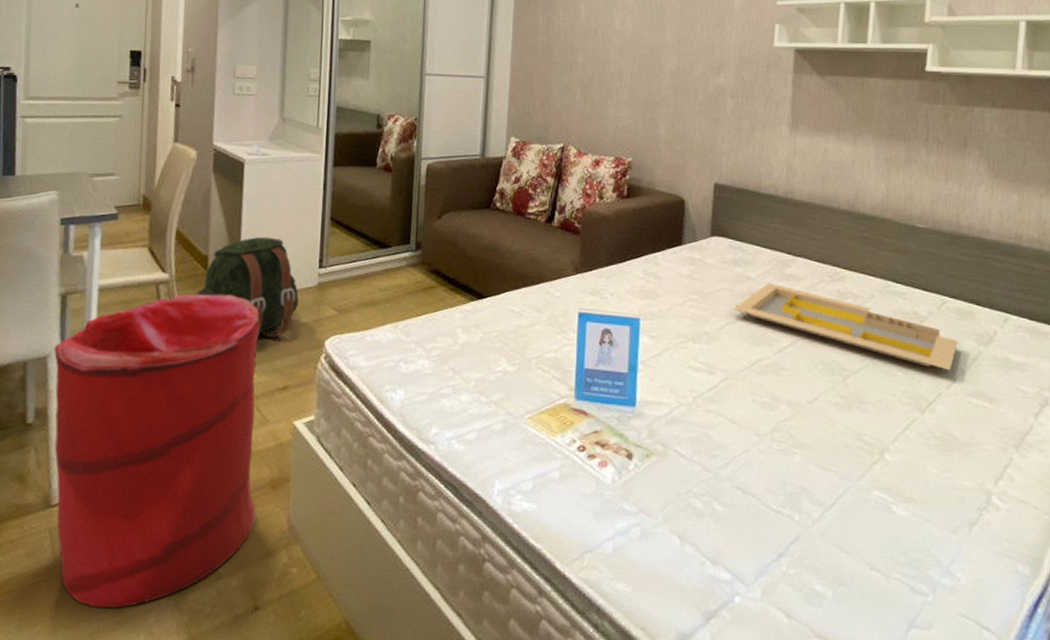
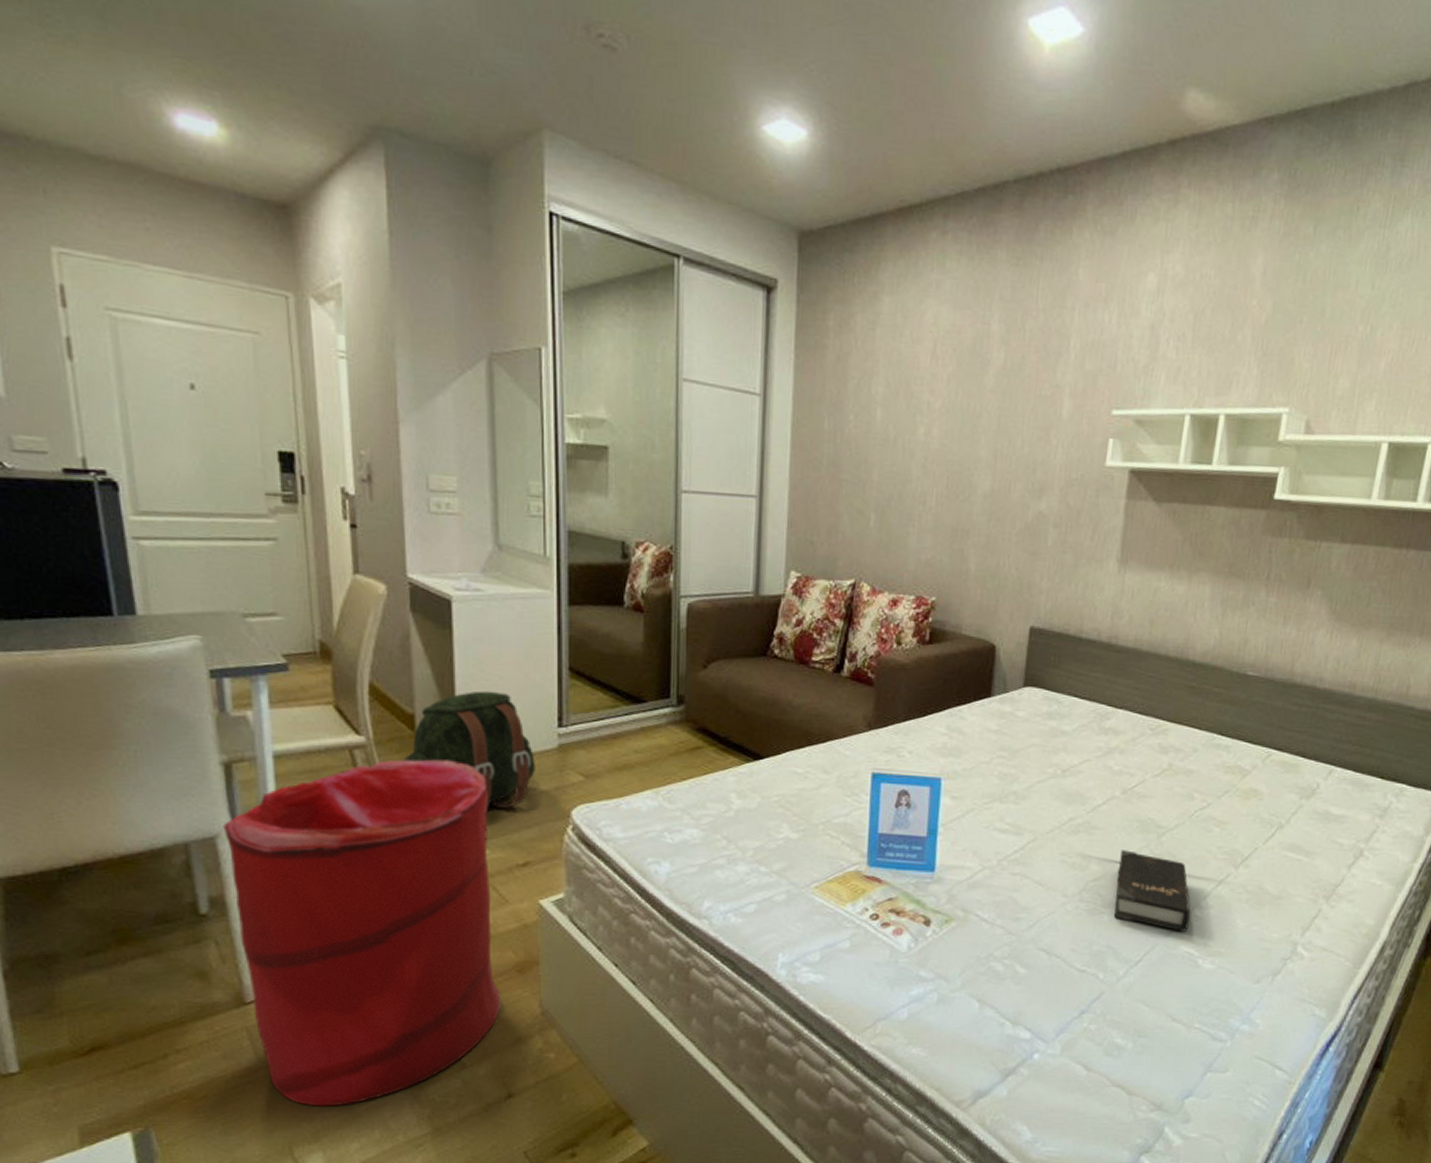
serving tray: present [733,282,958,371] -> none [1045,736,1280,825]
hardback book: none [806,391,881,476] -> present [1114,850,1191,932]

